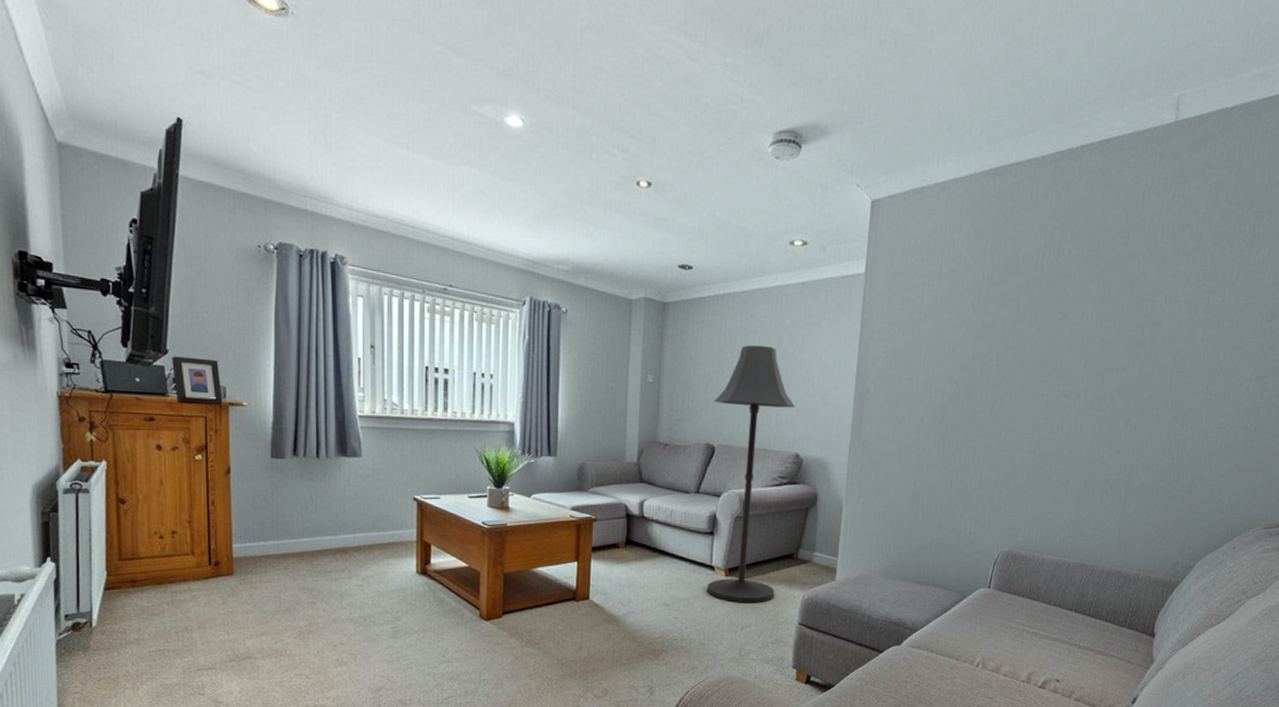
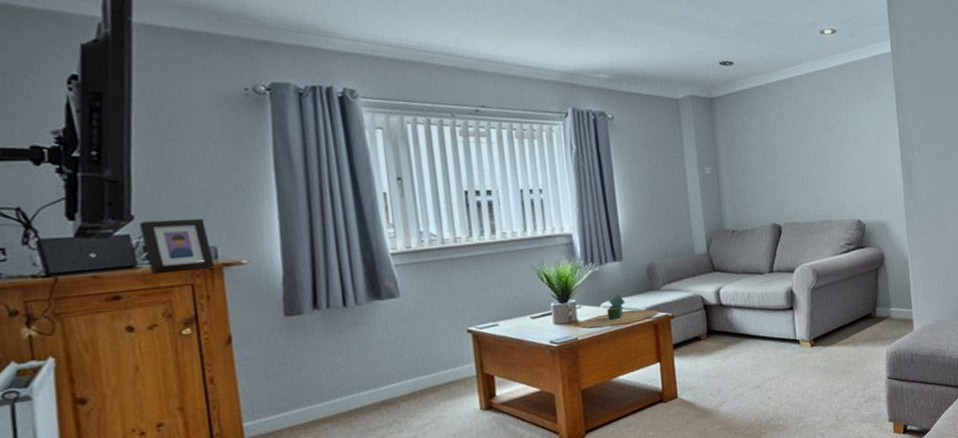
decorative tray: none [507,489,584,519] -> present [576,294,659,329]
floor lamp: present [707,345,796,604] -> none [773,126,861,371]

